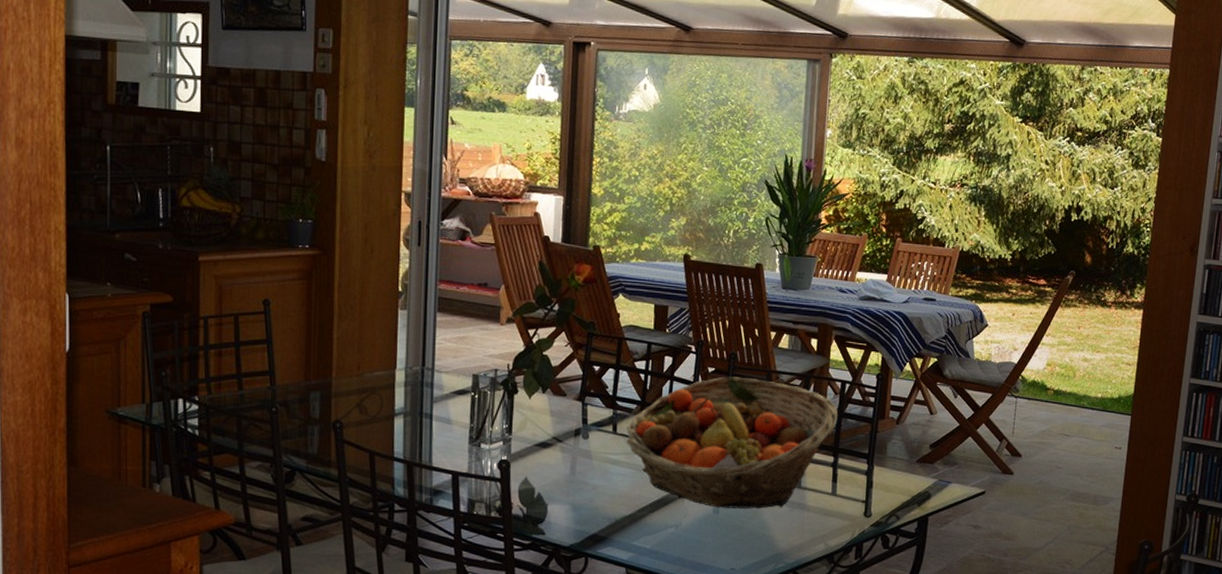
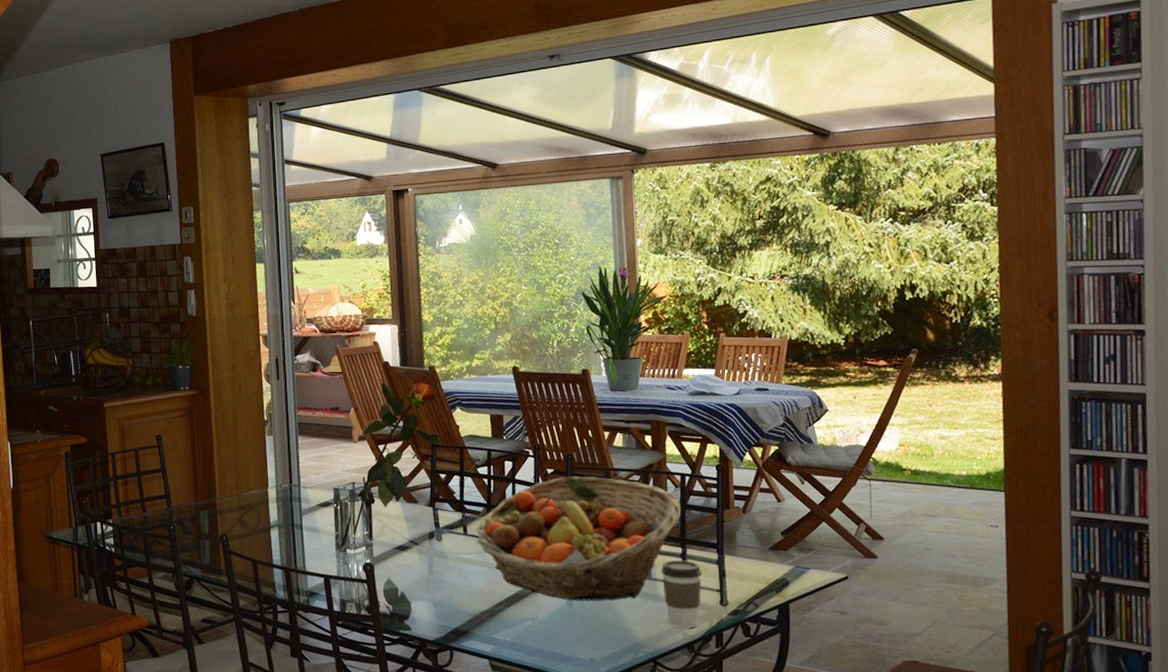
coffee cup: none [810,469,851,539] -> present [660,560,703,628]

